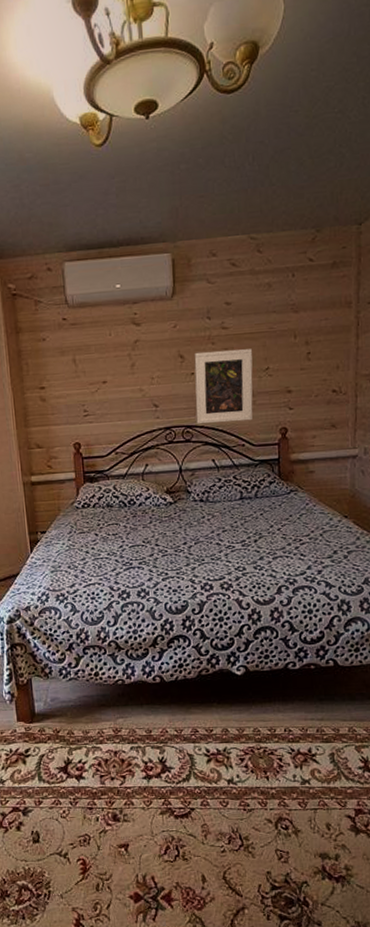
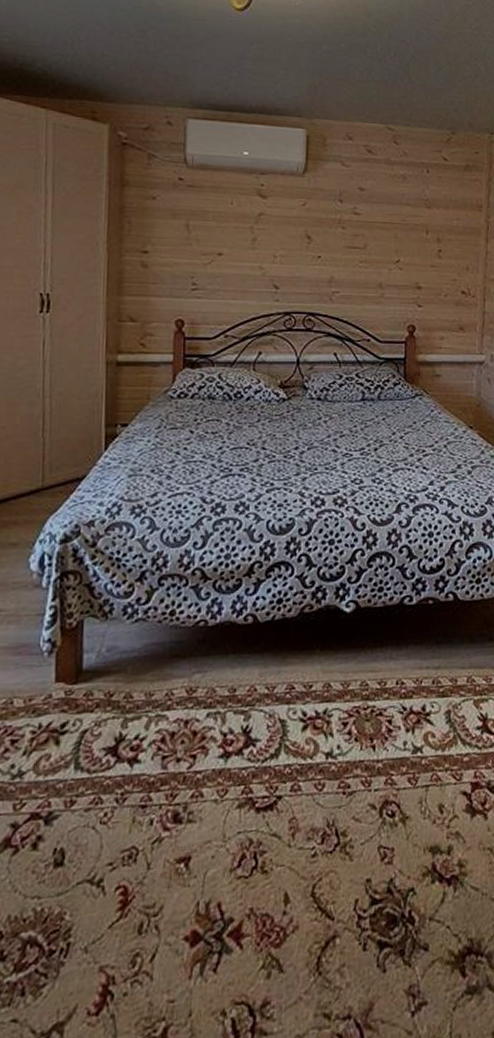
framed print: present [194,349,253,424] -> none [320,234,383,314]

